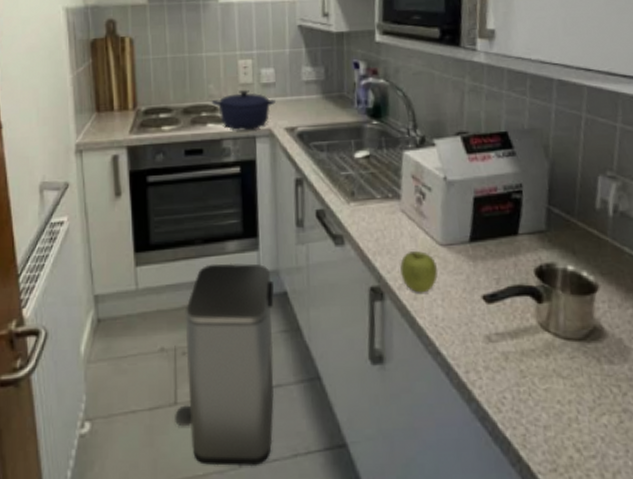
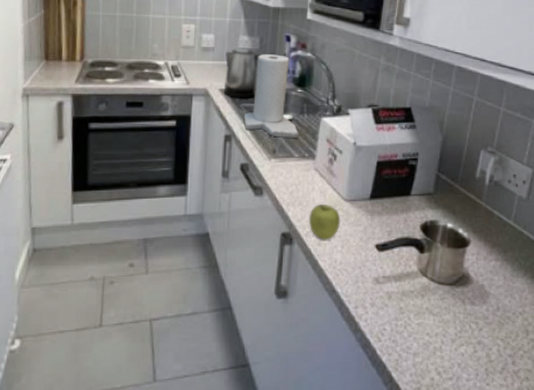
pedal bin: present [175,263,275,466] -> none [99,205,198,380]
cooking pot: present [211,89,275,130] -> none [154,51,213,88]
kettle: none [288,80,327,137] -> present [223,47,261,99]
paper towel: none [314,84,378,178] -> present [243,54,298,138]

